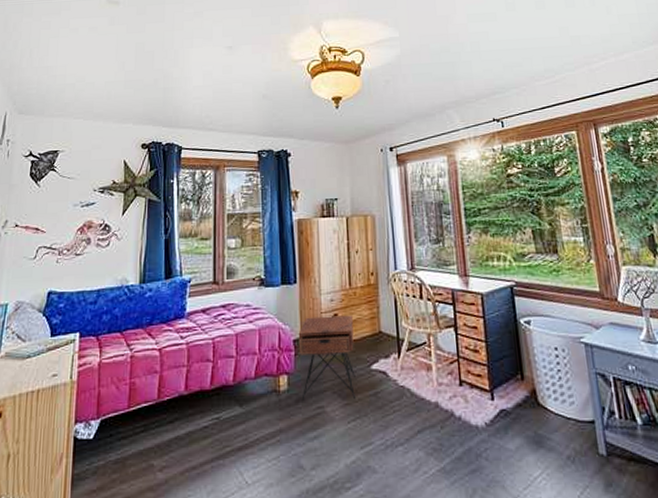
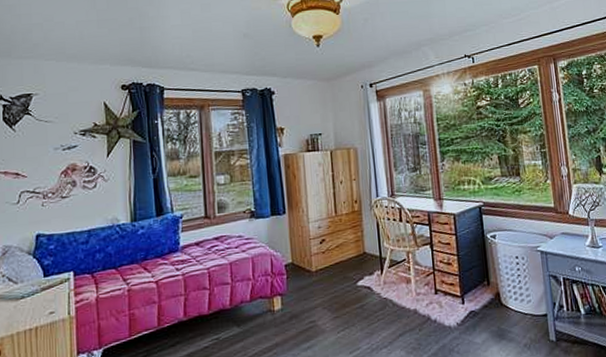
nightstand: present [298,315,356,402] -> none [289,239,344,319]

